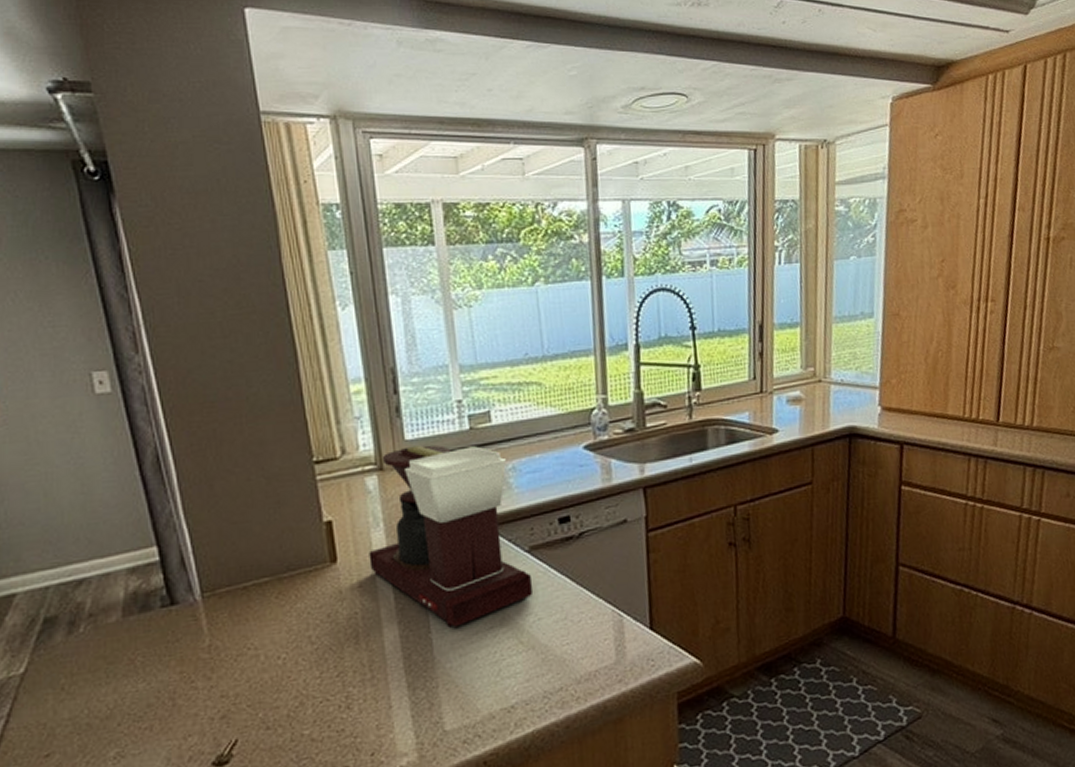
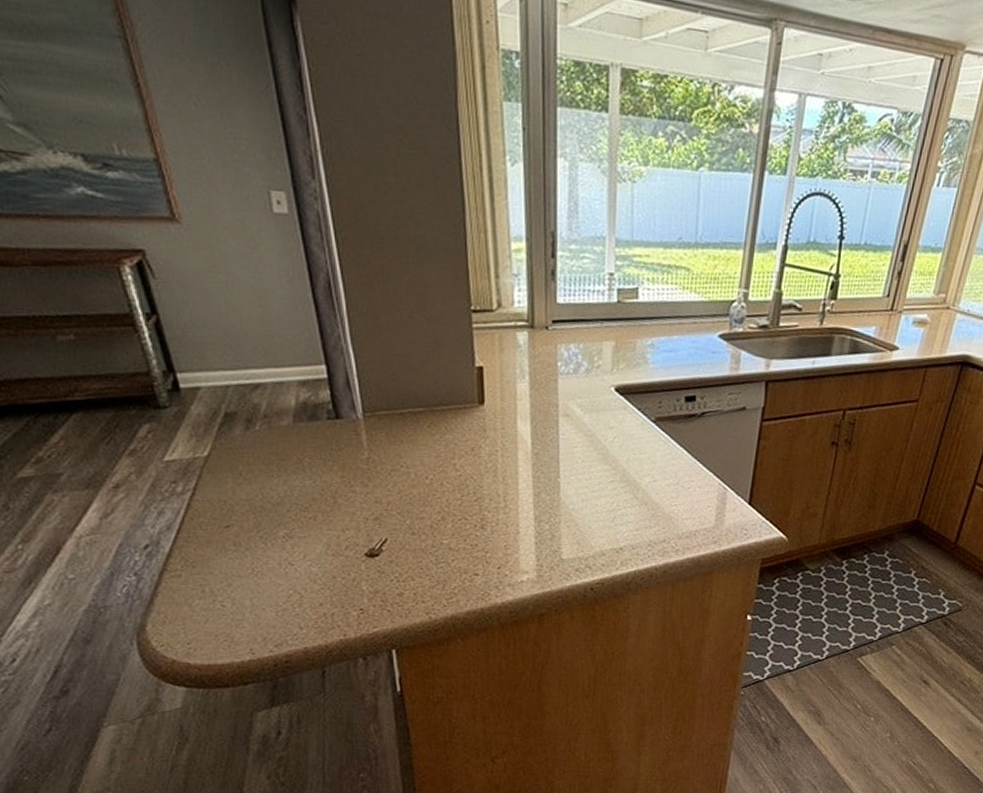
coffee maker: present [369,445,532,628] -> none [513,309,653,476]

